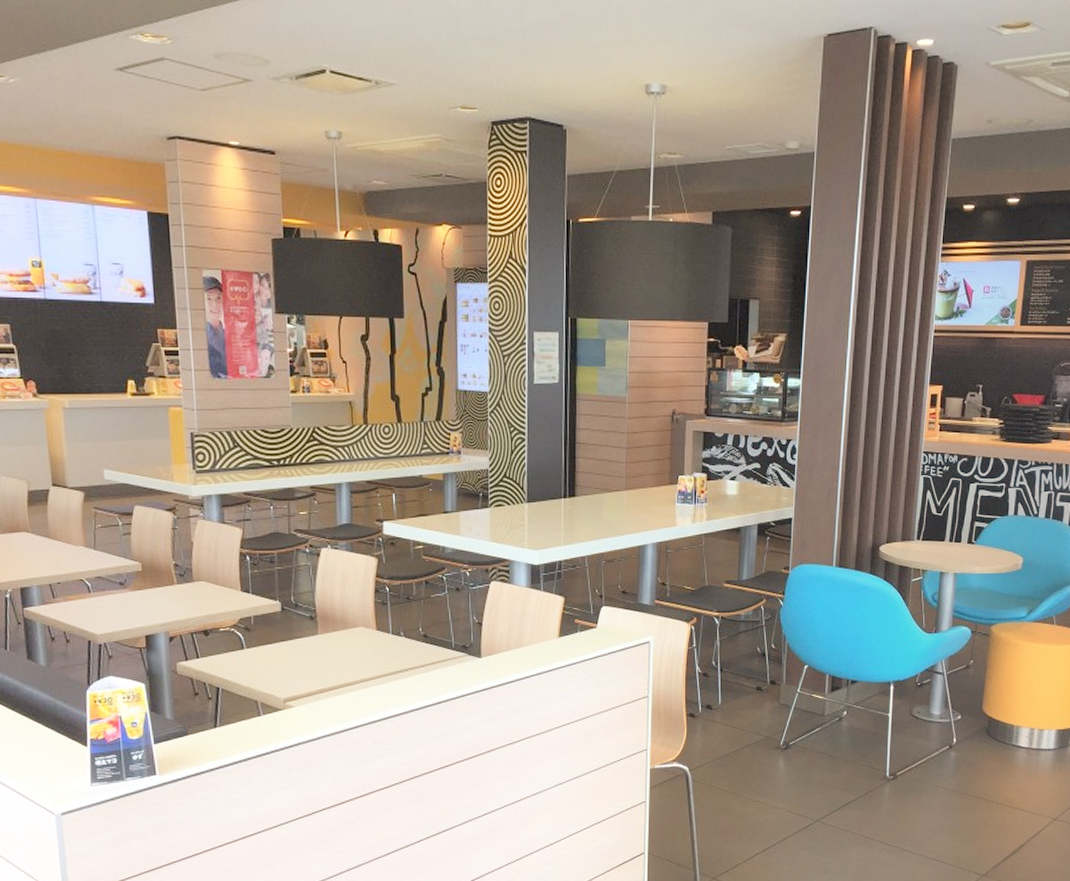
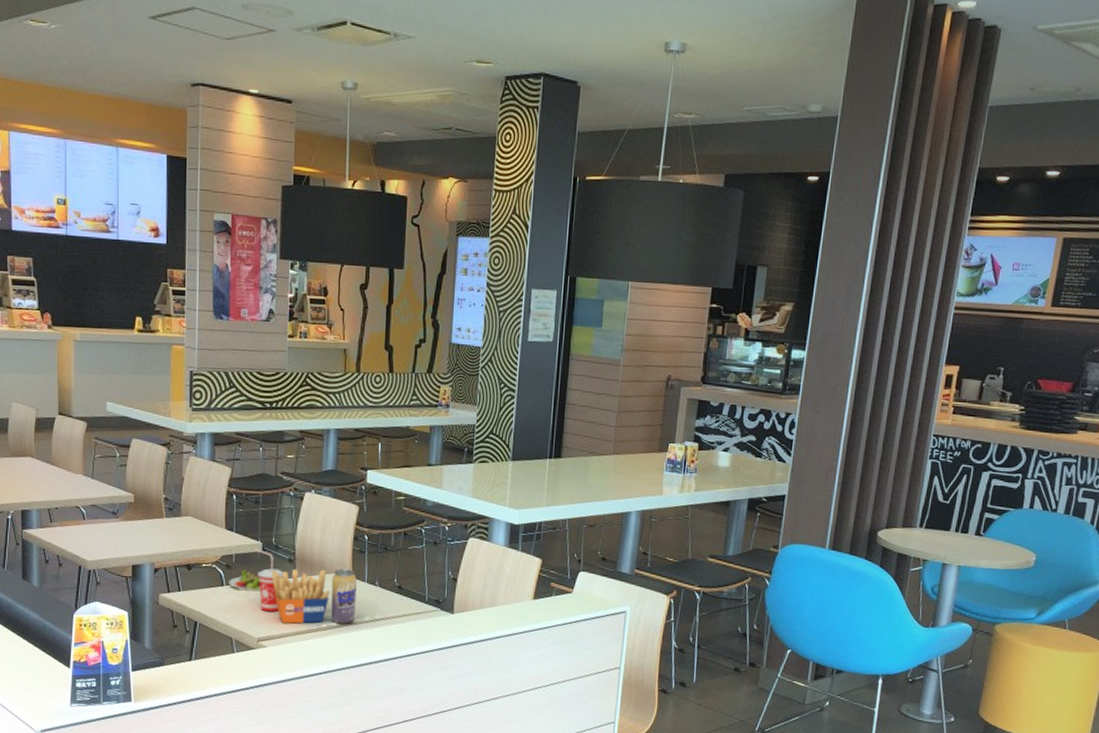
salad plate: none [249,630,284,652] -> present [229,569,261,592]
beverage cup: none [272,609,305,672] -> present [254,548,283,612]
french fries: none [293,625,356,682] -> present [272,568,331,624]
pop: none [355,622,383,677] -> present [330,569,357,624]

